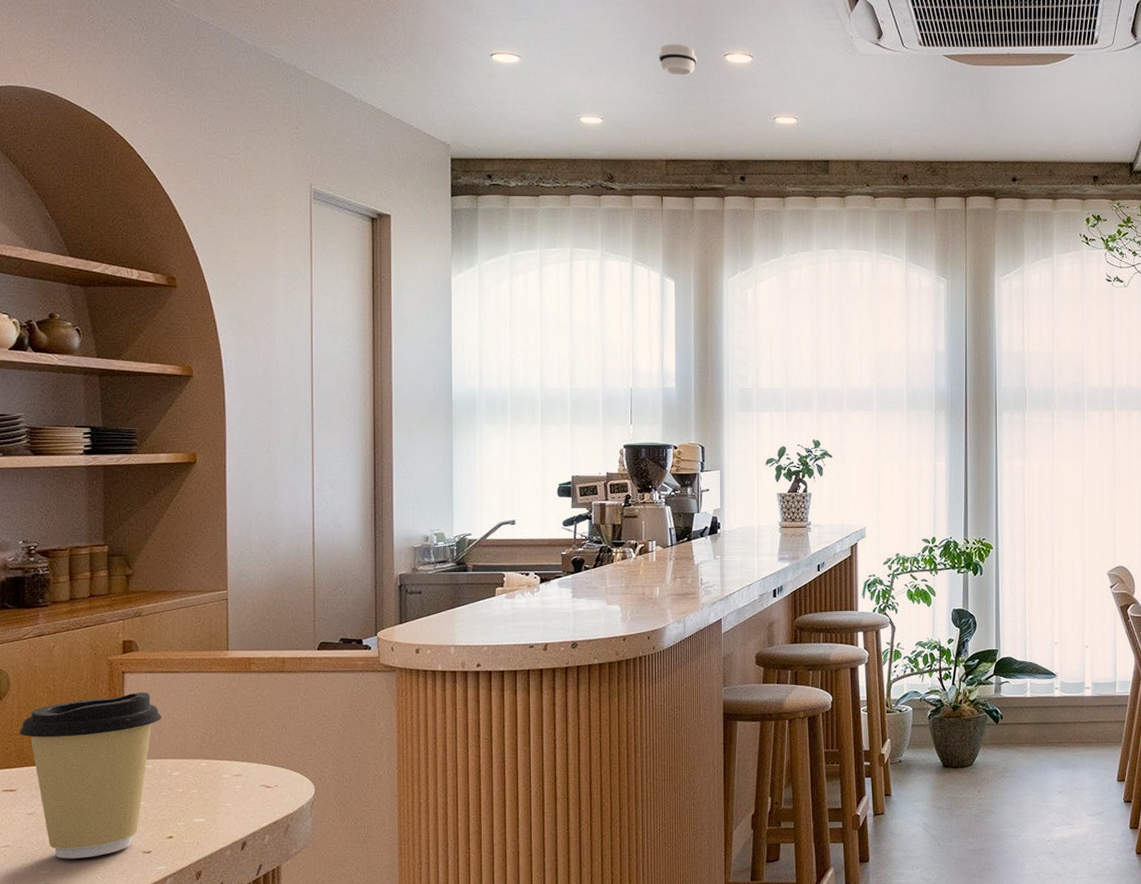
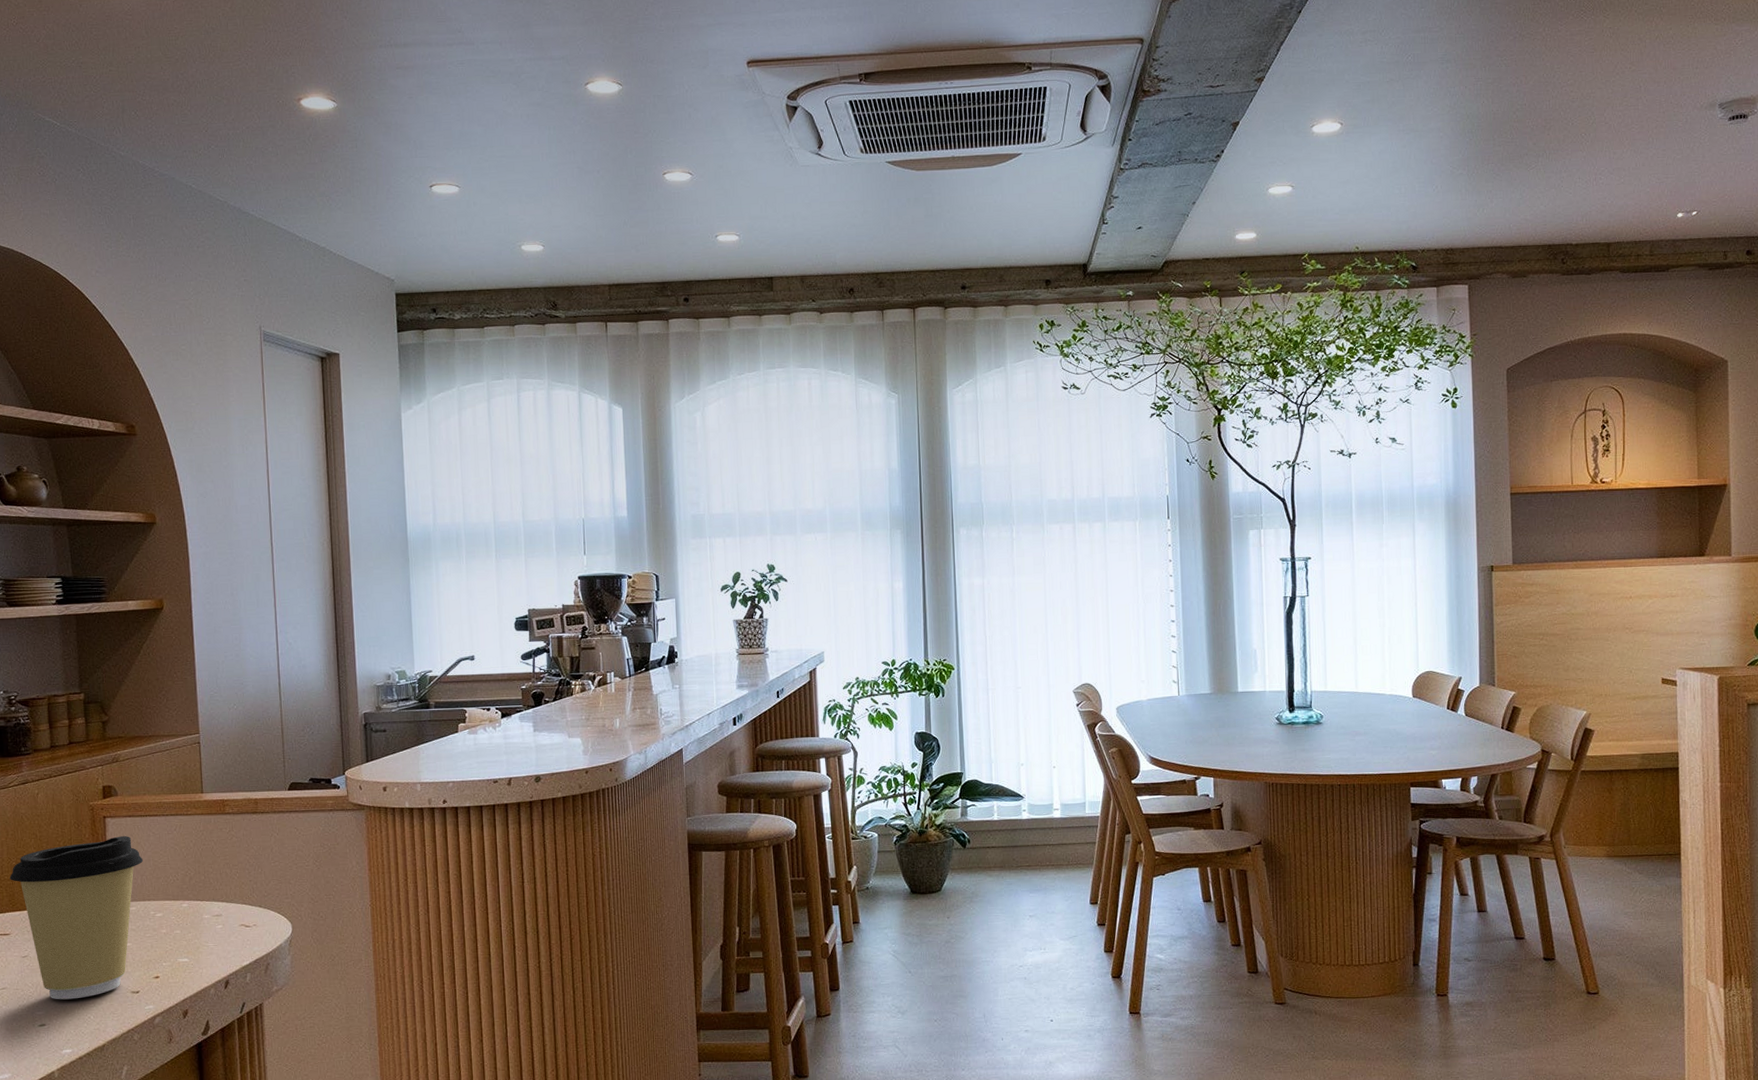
smoke detector: present [658,44,698,76] -> none [596,165,637,198]

